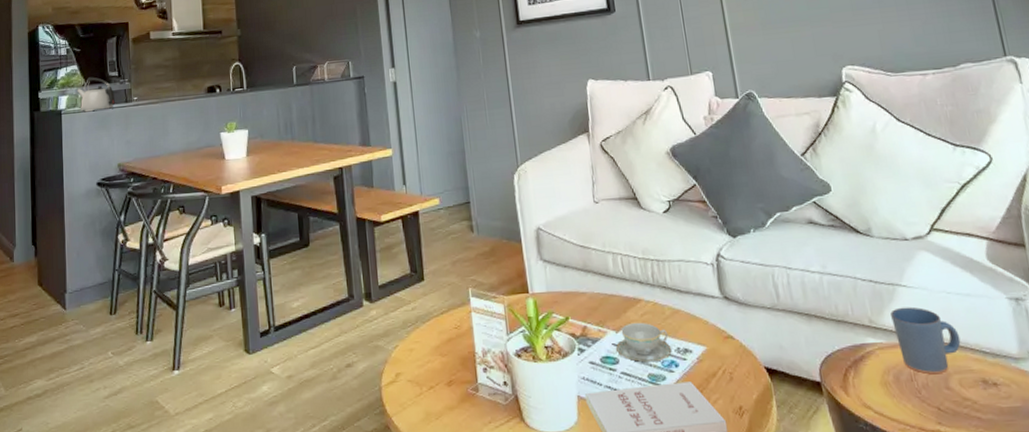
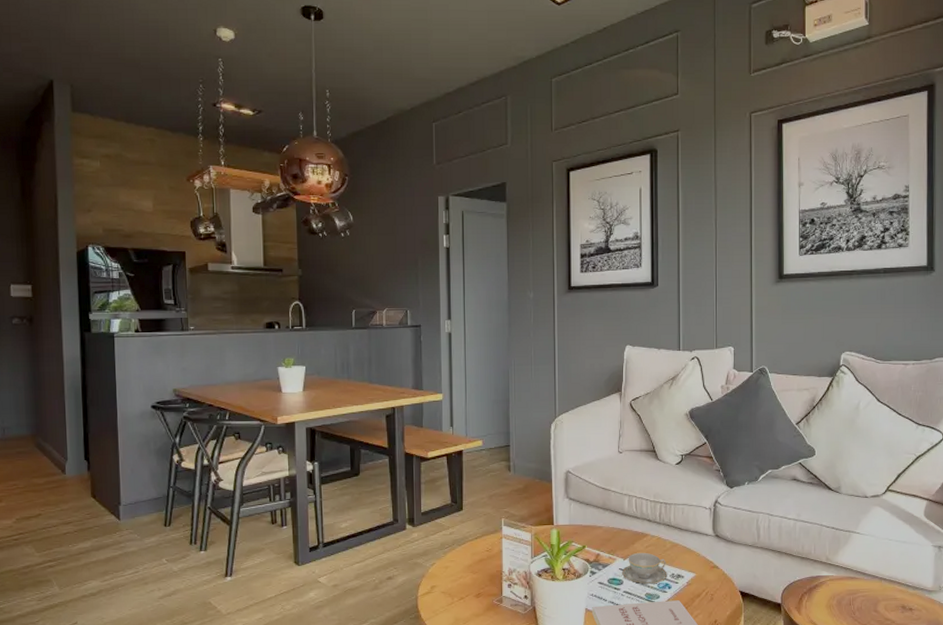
kettle: present [77,77,115,112] -> none [130,303,171,337]
mug: present [890,306,961,375] -> none [844,549,892,601]

